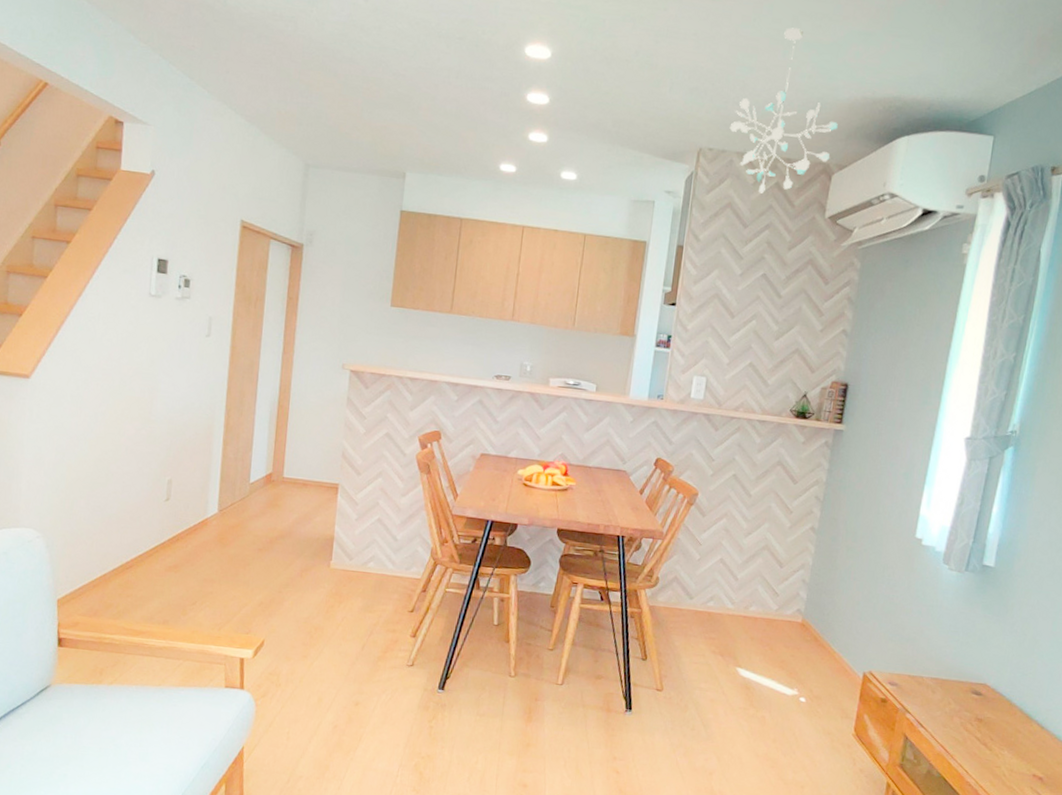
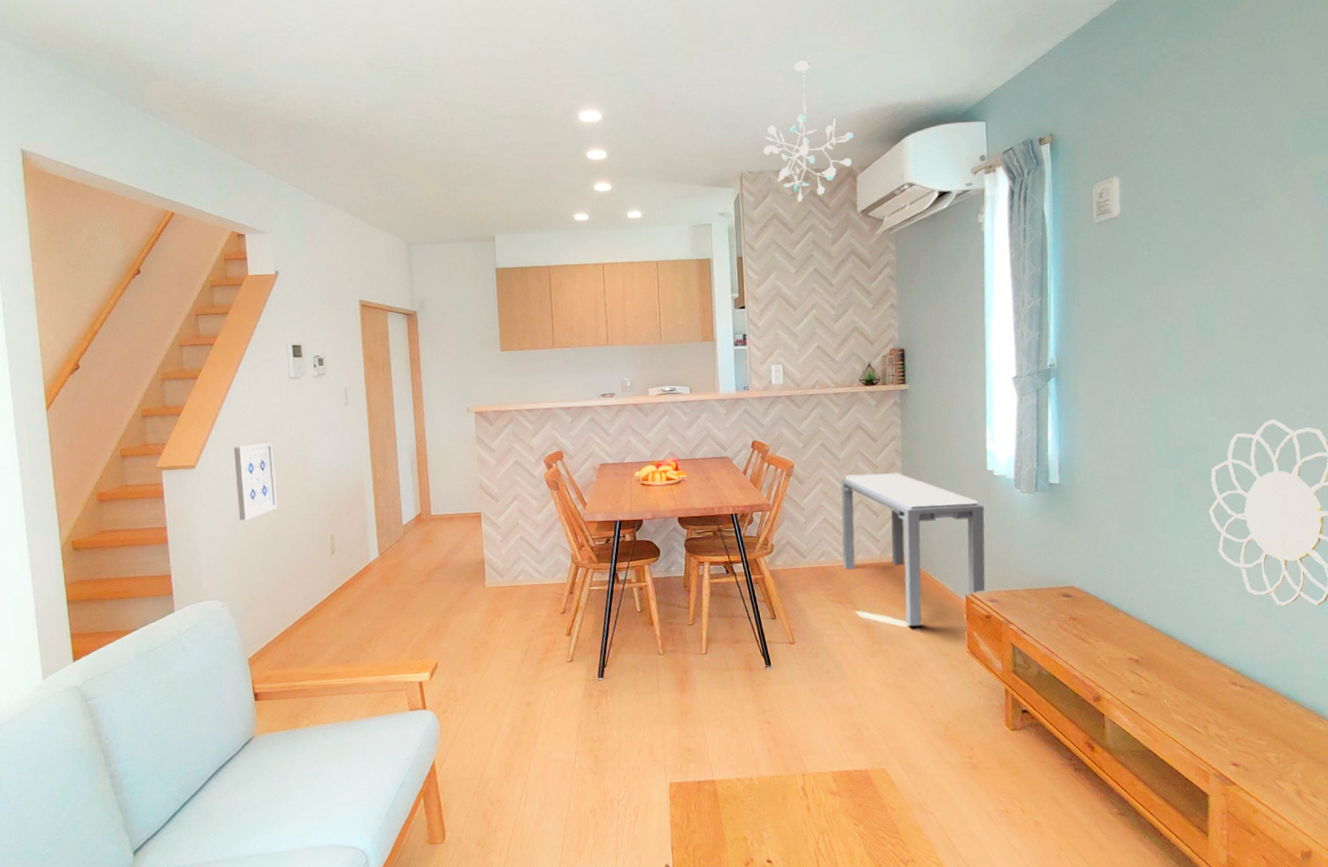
wall art: none [70,362,119,447] -> present [233,441,277,521]
console table: none [732,515,904,697] -> present [840,473,986,627]

